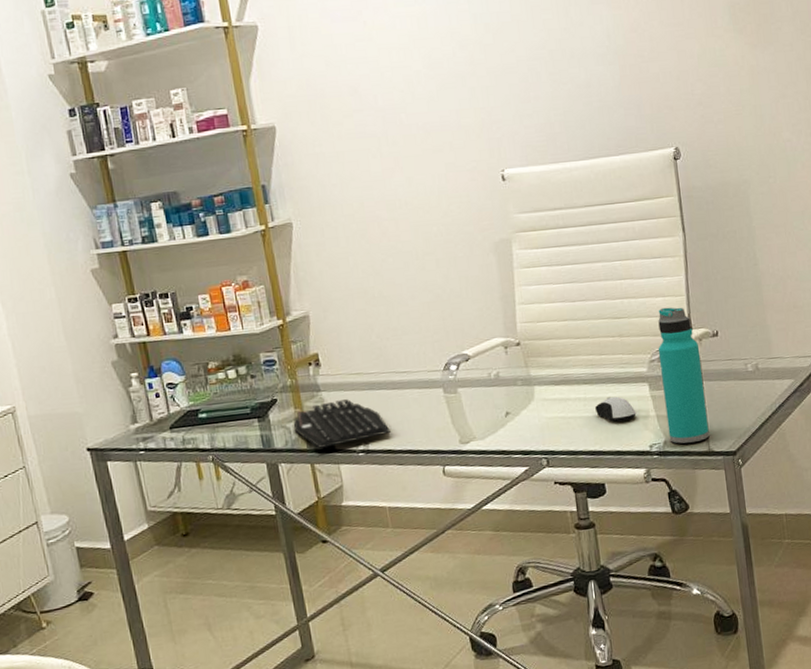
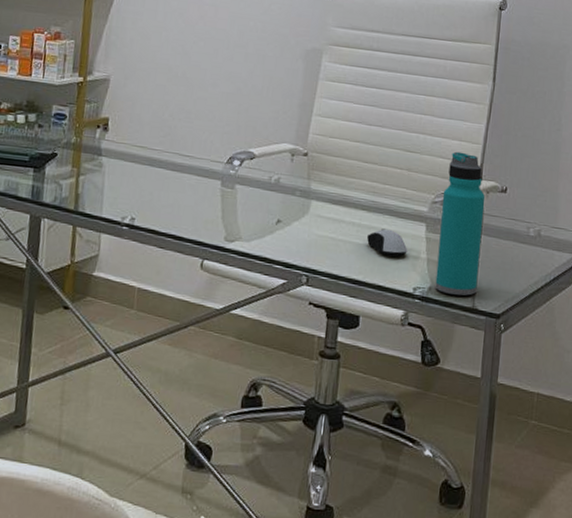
keyboard: present [294,399,391,448] -> none [67,168,160,214]

